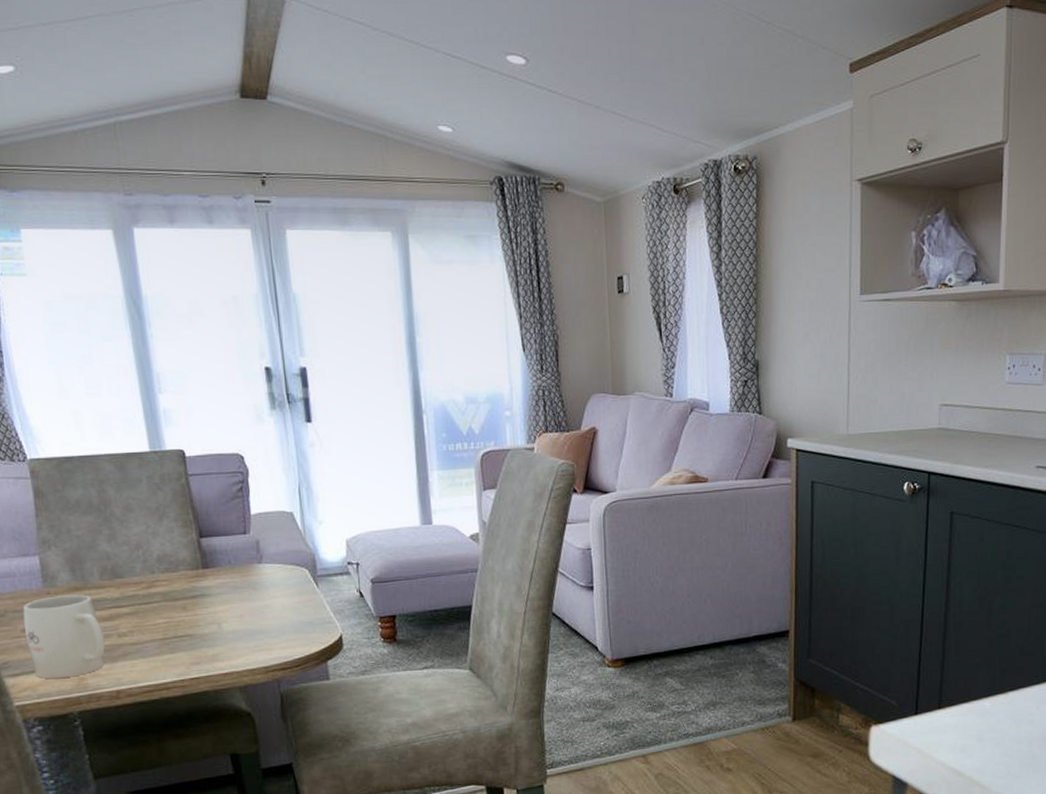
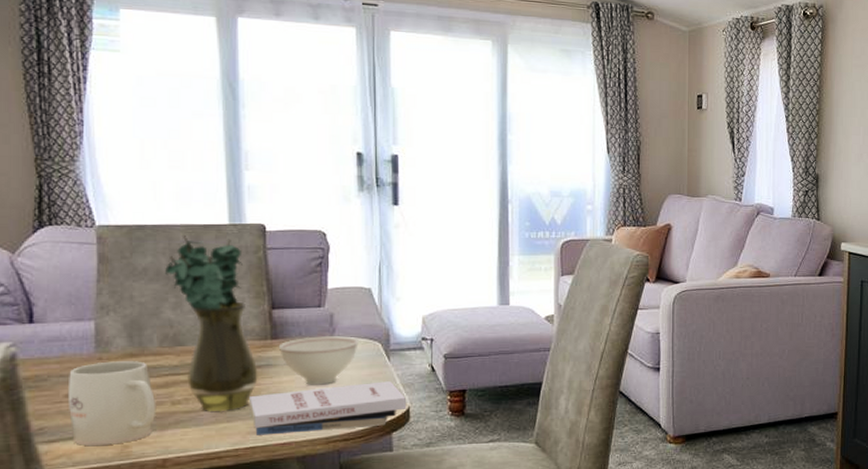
vase: none [96,464,195,644] -> present [165,234,258,412]
books: none [187,608,339,666] -> present [248,381,407,435]
bowl: none [210,562,287,614] -> present [278,335,359,385]

